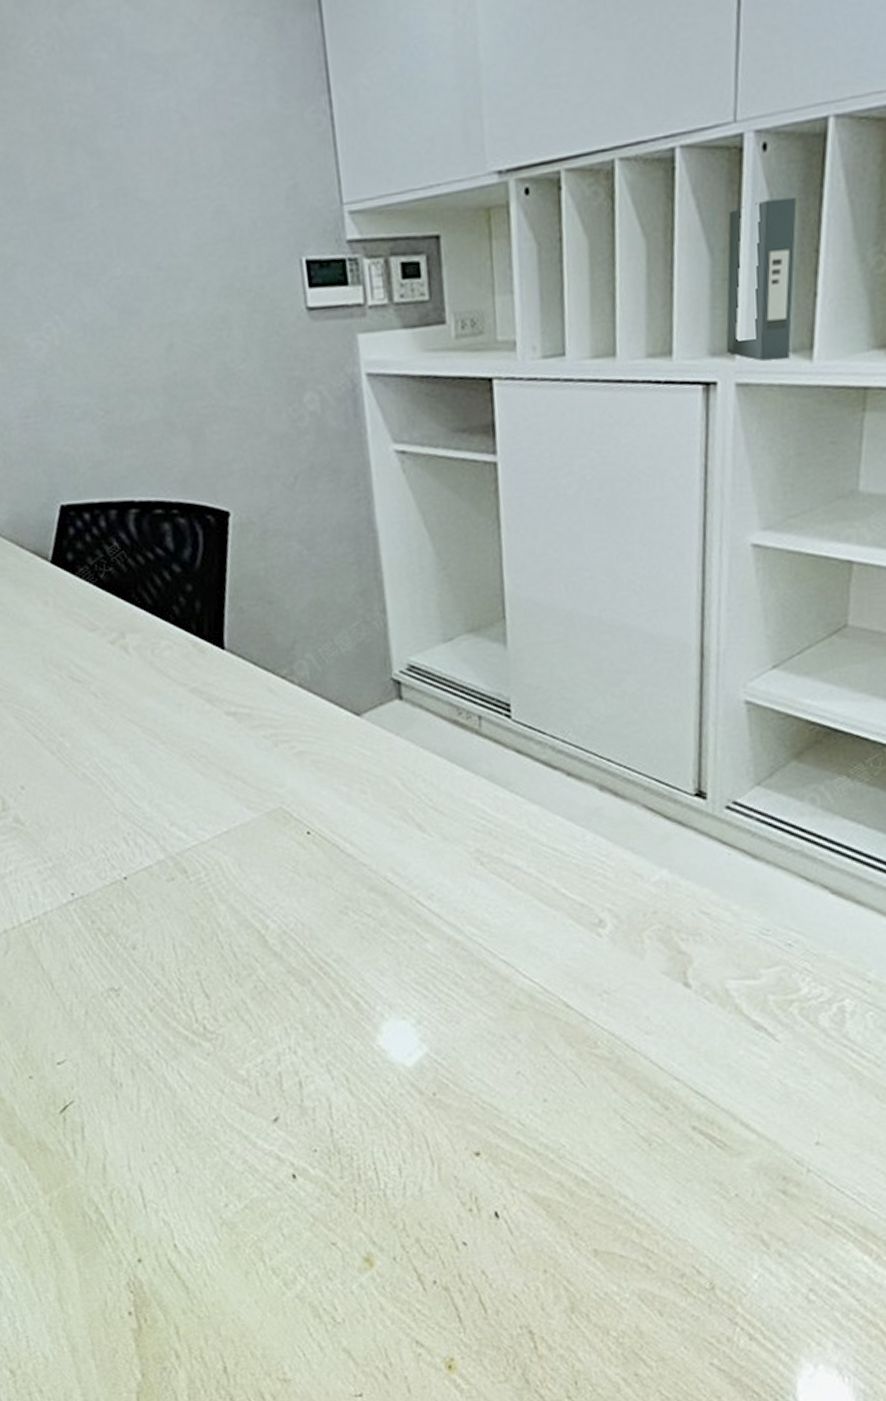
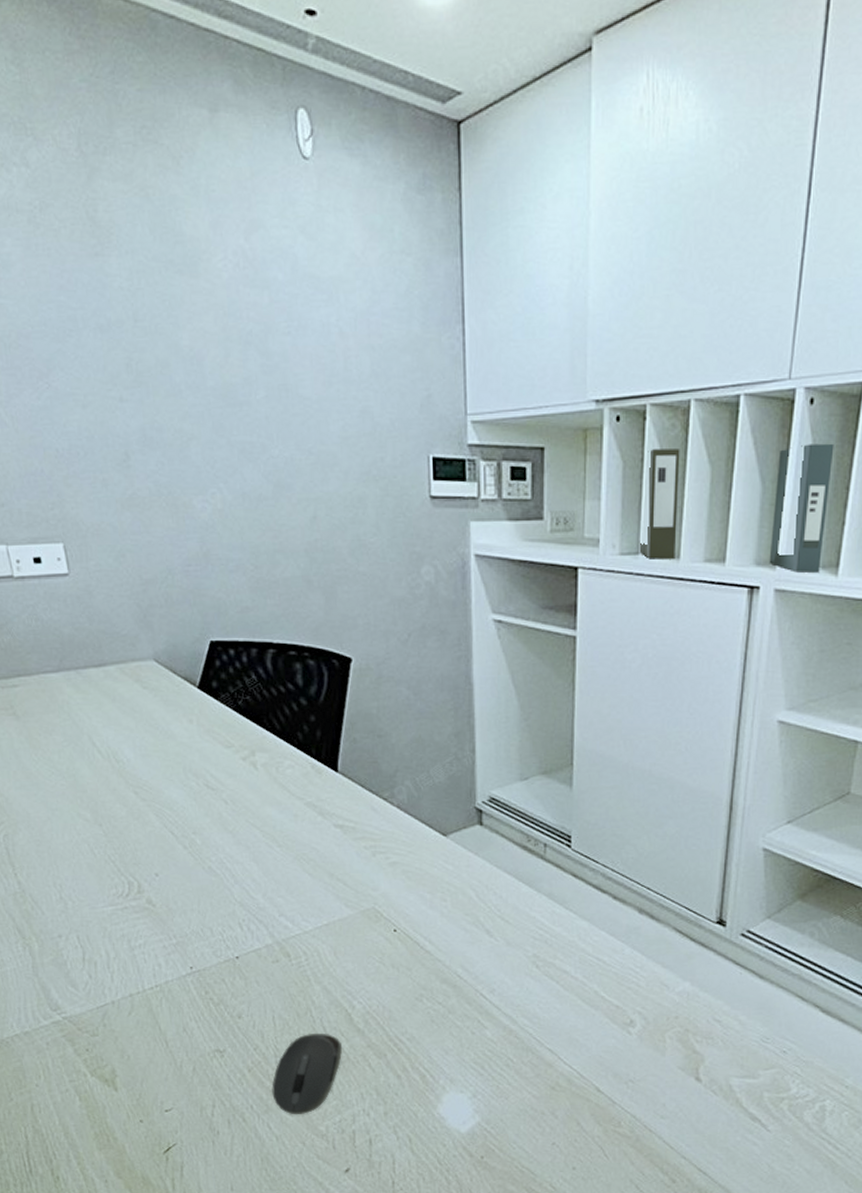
computer mouse: none [179,960,259,1059] -> present [272,1033,343,1115]
binder: none [564,221,611,361] -> present [639,449,680,559]

